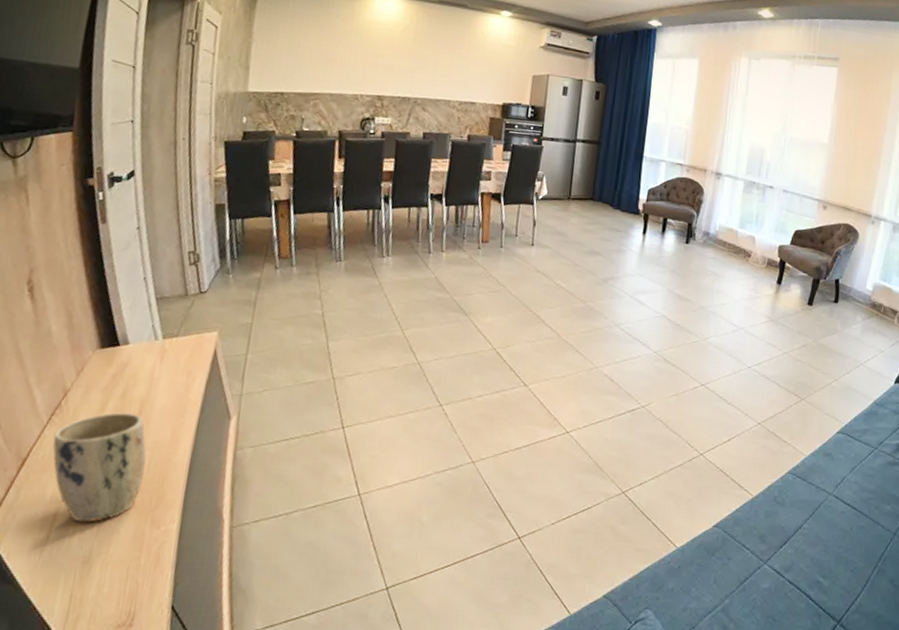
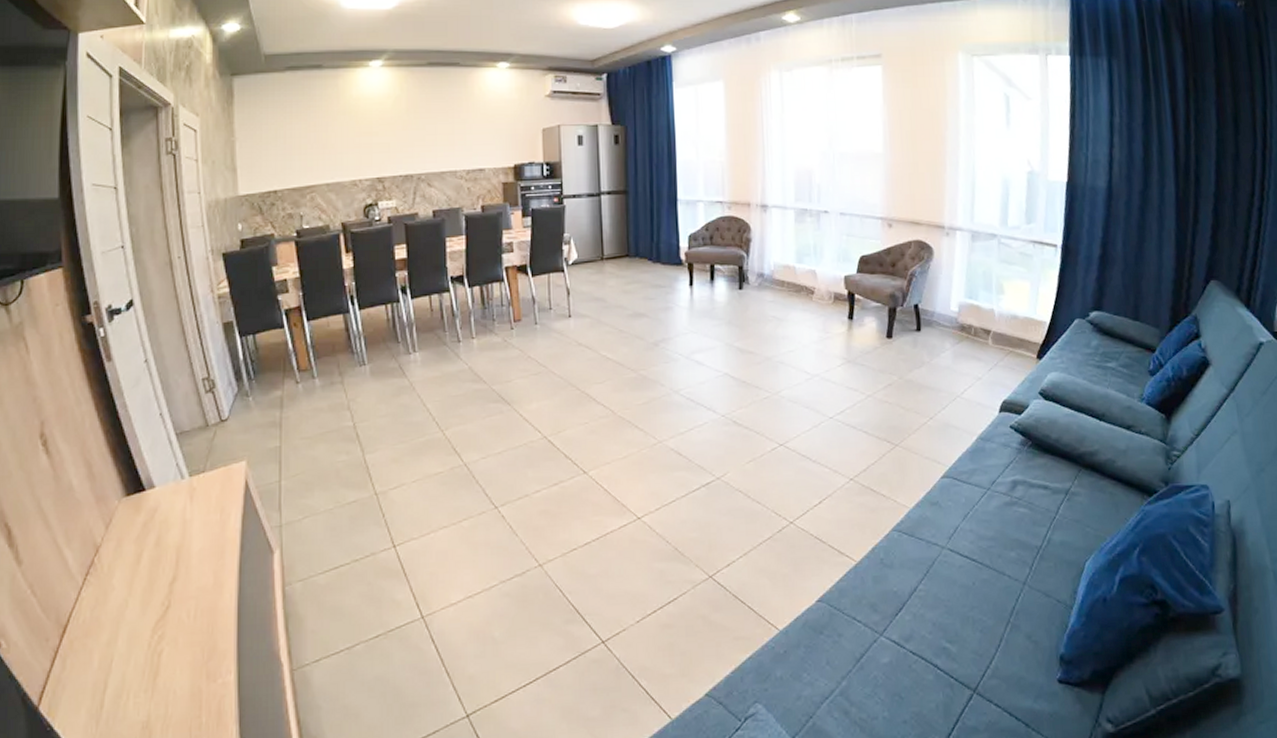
plant pot: present [52,412,147,523] -> none [91,561,192,686]

